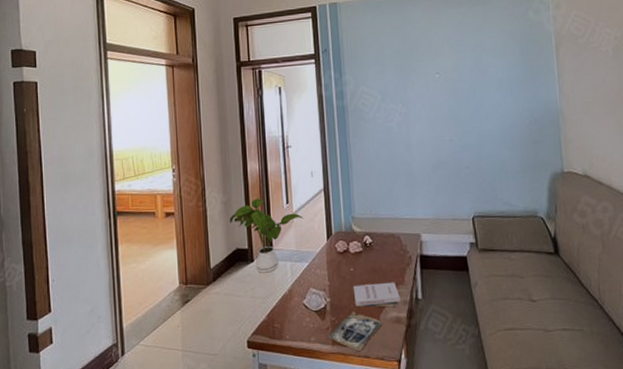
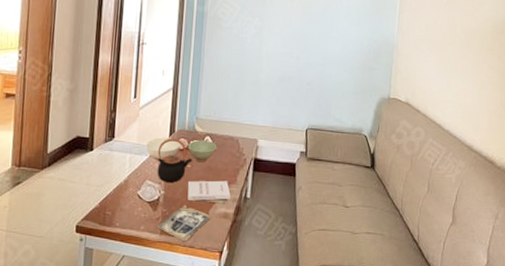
house plant: present [230,198,304,273] -> none [74,89,149,162]
bowl: none [305,241,340,266] -> present [146,137,181,161]
teapot: none [317,241,355,289] -> present [157,138,193,182]
bowl: none [348,240,378,265] -> present [188,140,216,163]

